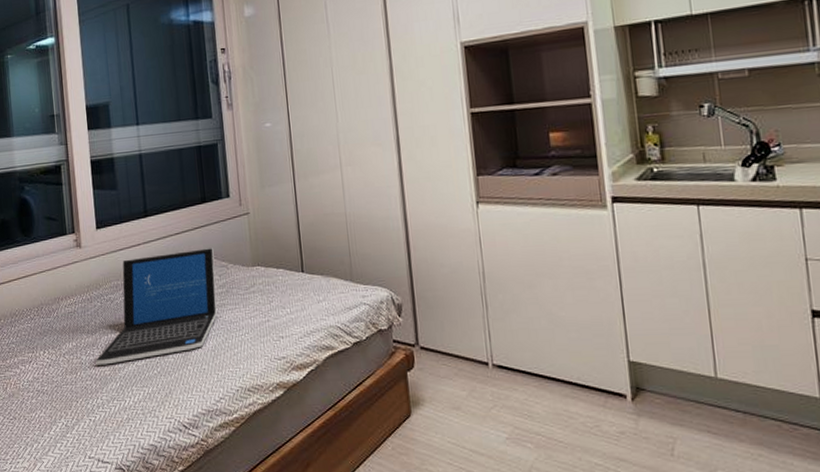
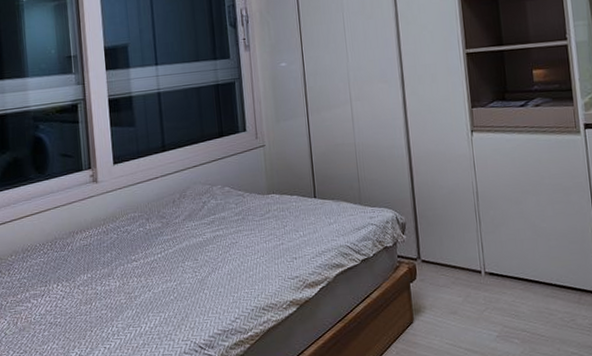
laptop: present [95,248,217,365] -> none [111,179,233,295]

